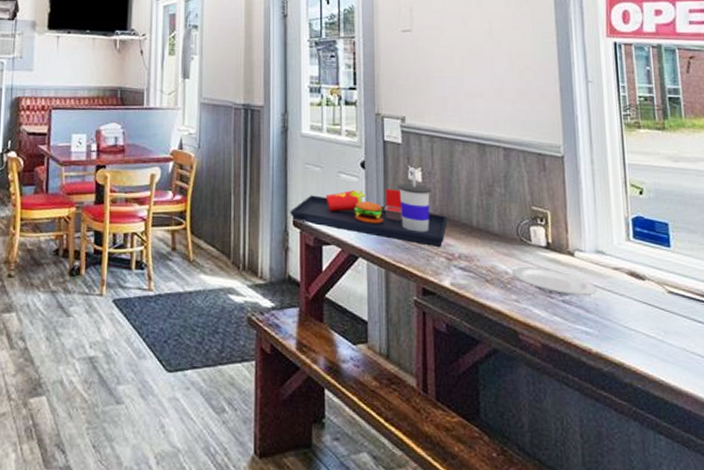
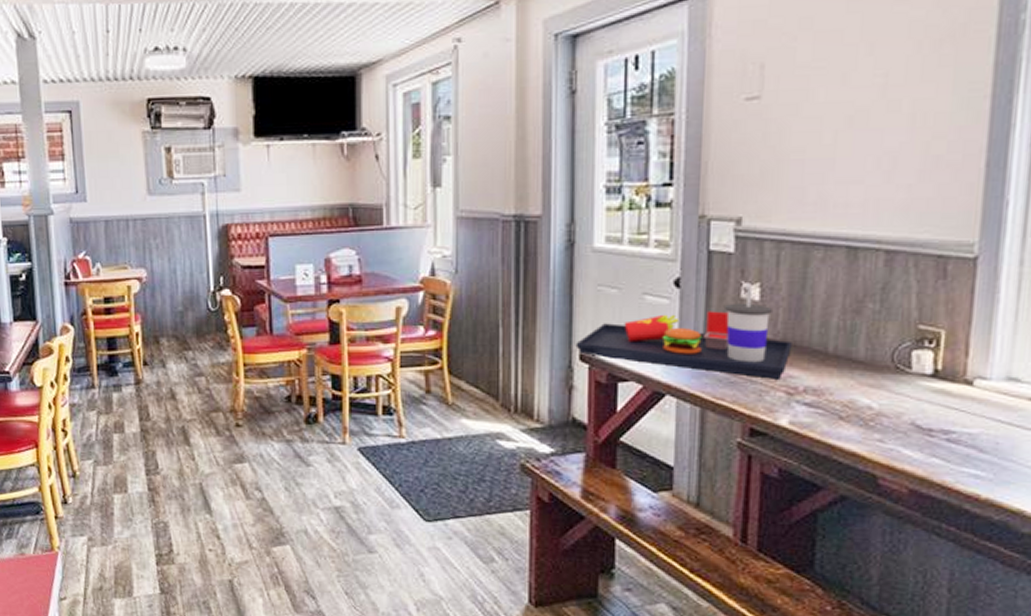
plate: present [513,266,597,296] -> none [879,399,1001,434]

